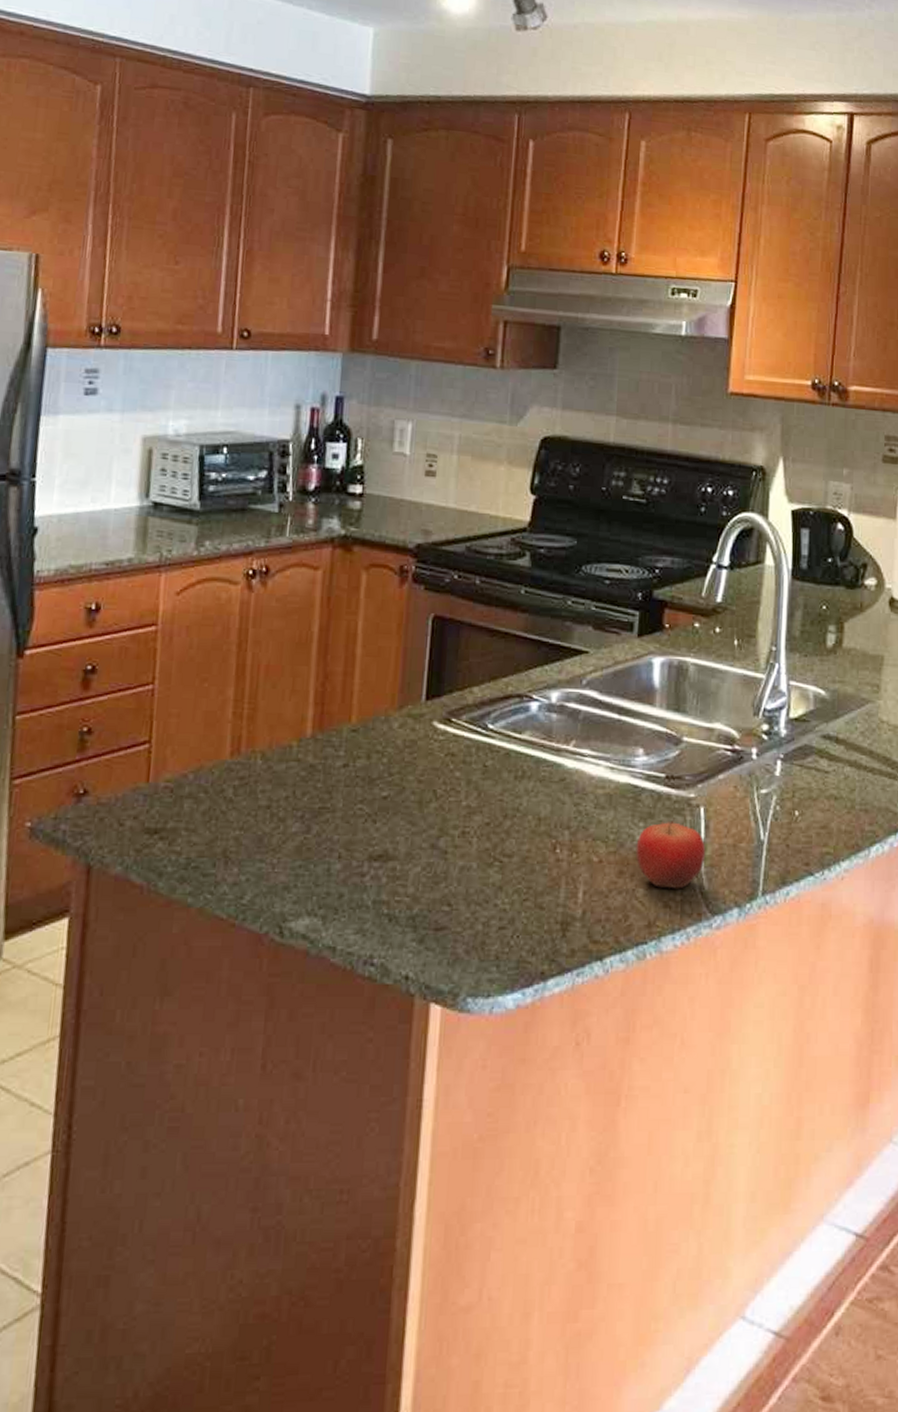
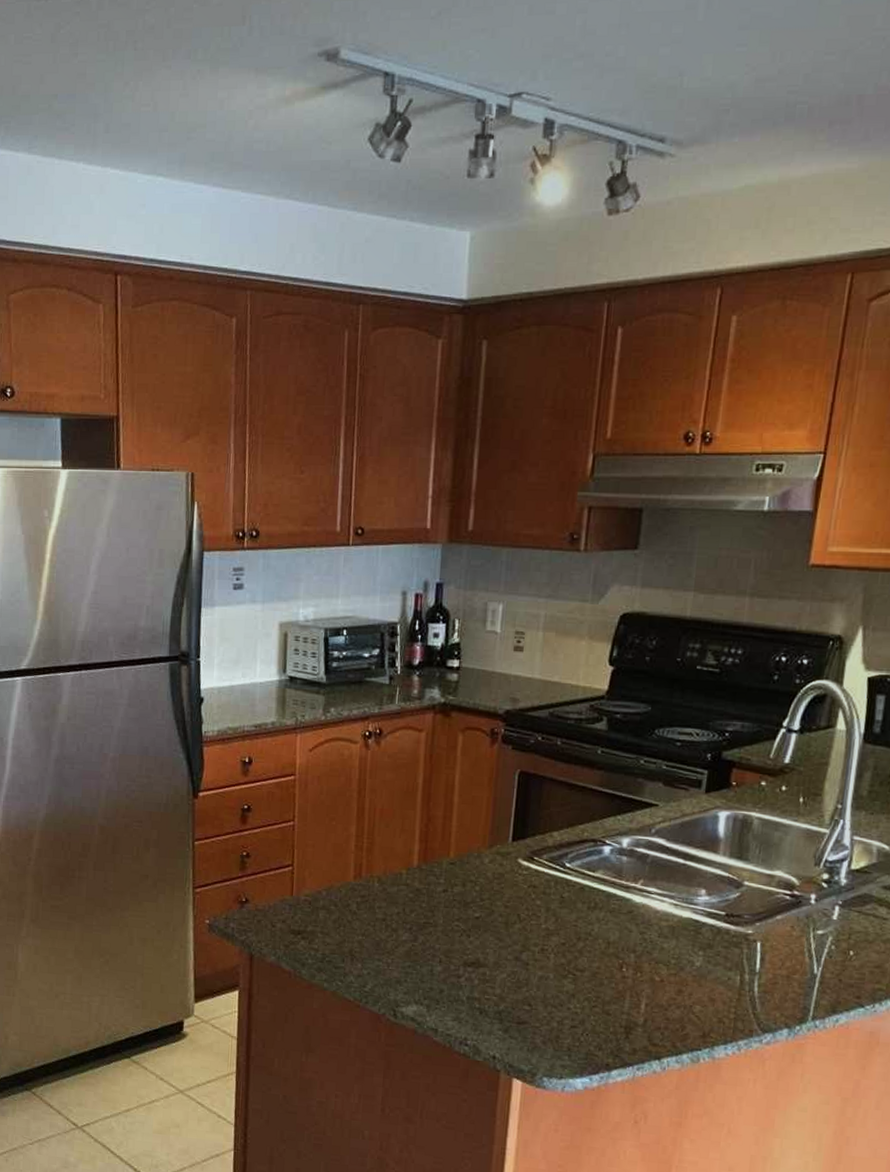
fruit: present [636,819,706,889] -> none [694,950,761,1009]

